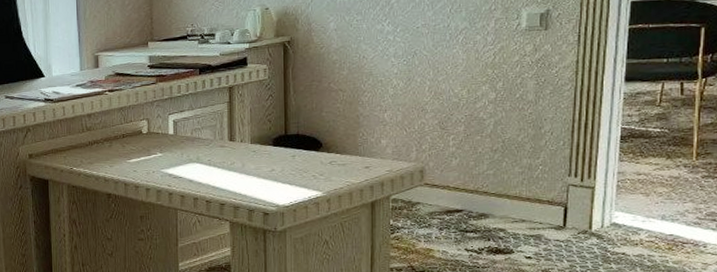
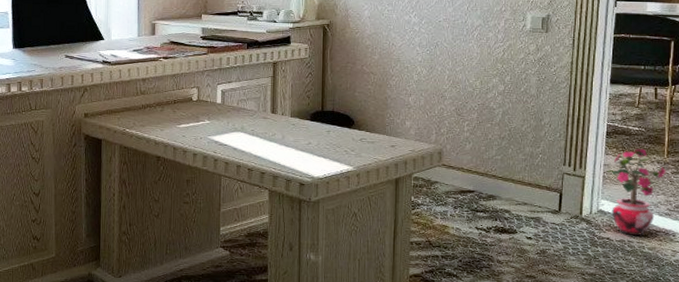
potted plant: none [622,151,696,249] -> present [607,148,667,235]

